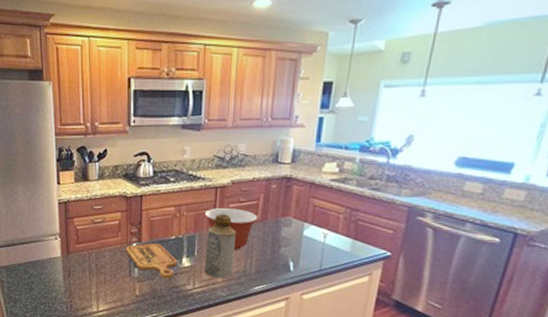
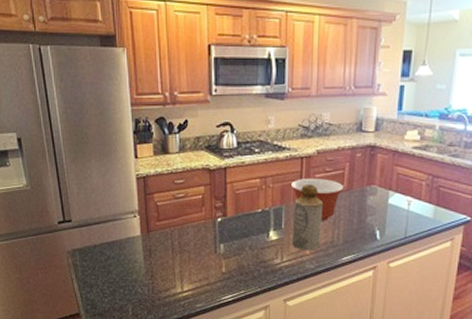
cutting board: present [125,243,177,279] -> none [210,217,264,254]

